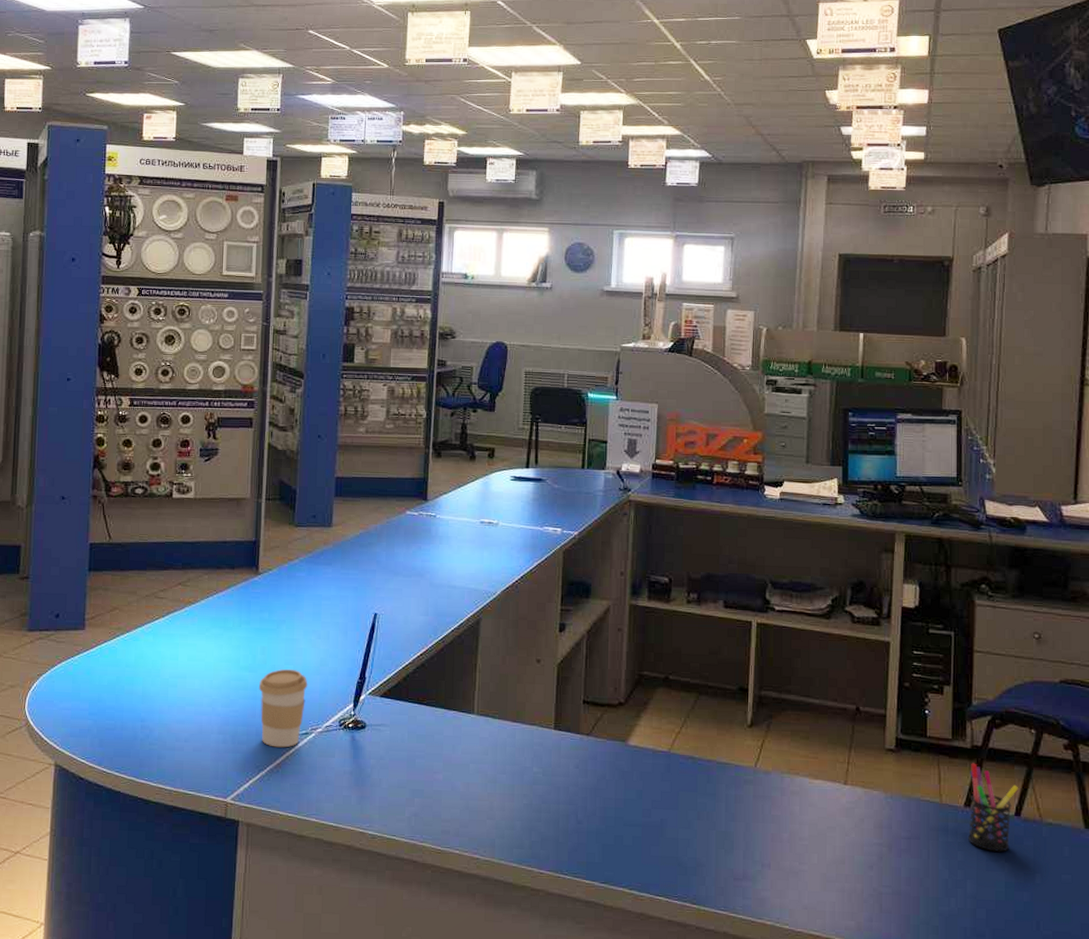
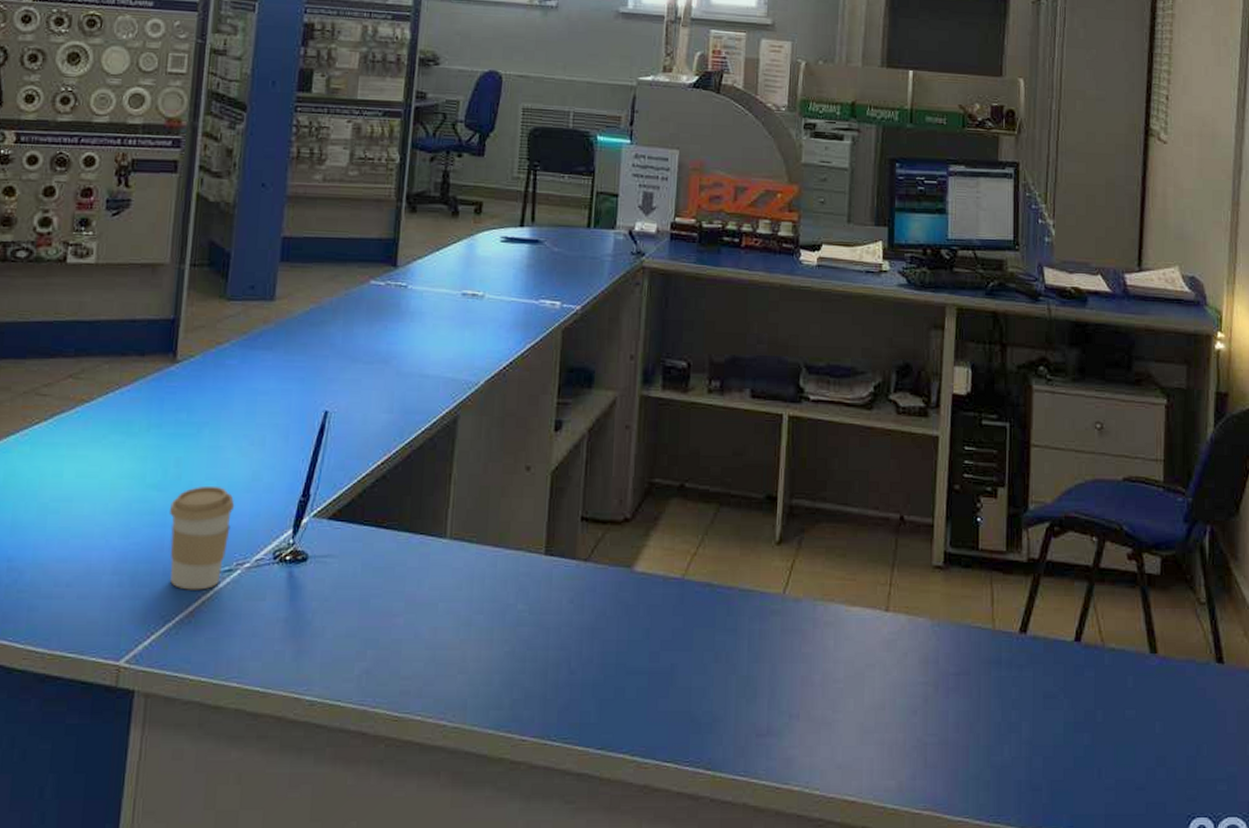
pen holder: present [968,763,1019,852] -> none [1024,579,1079,686]

